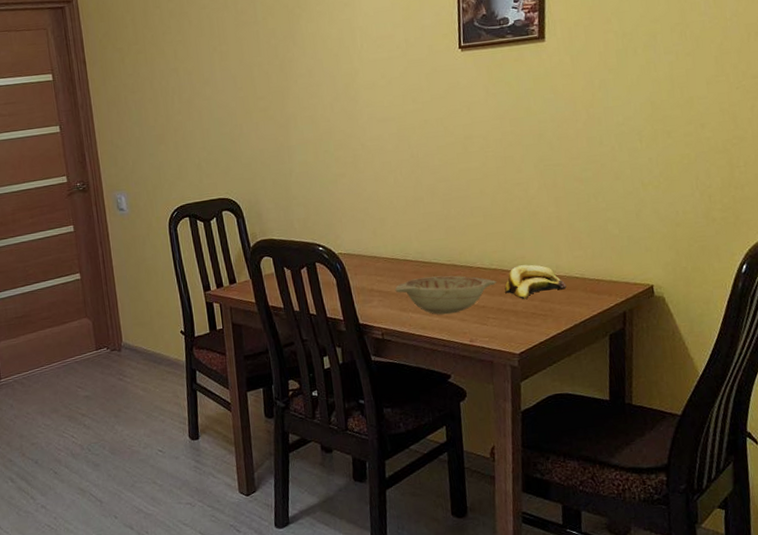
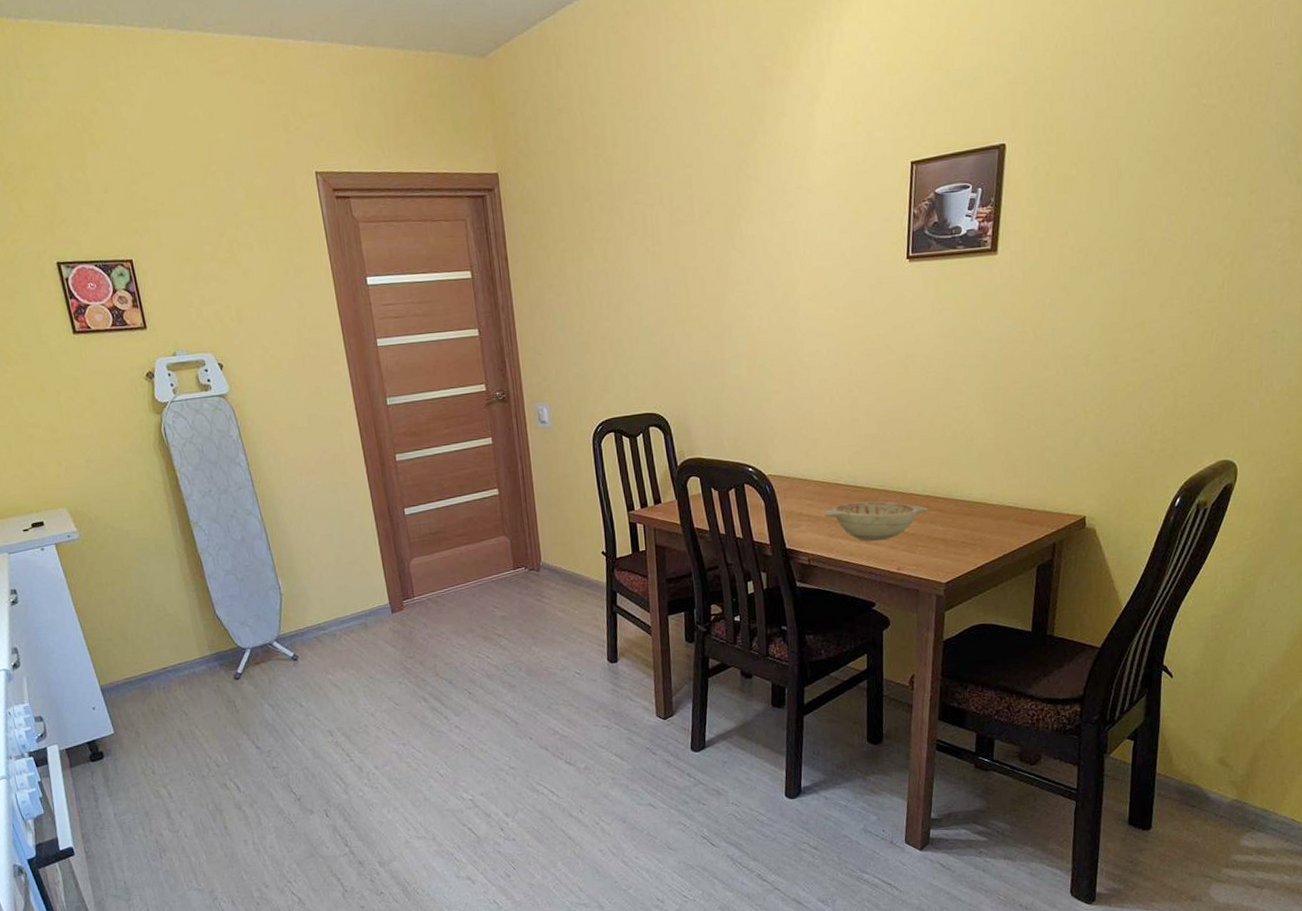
banana: present [504,264,567,300] -> none [936,492,999,528]

